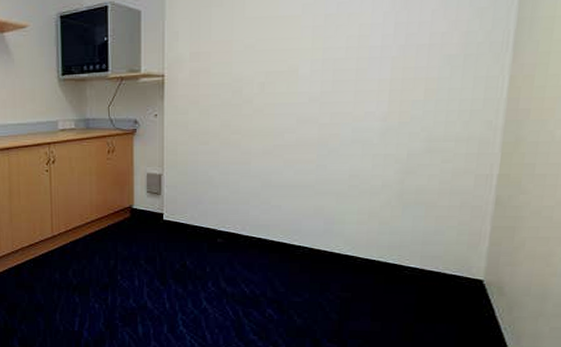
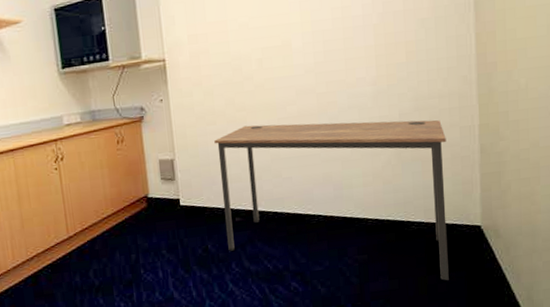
desk: none [205,149,458,332] -> present [214,119,449,281]

